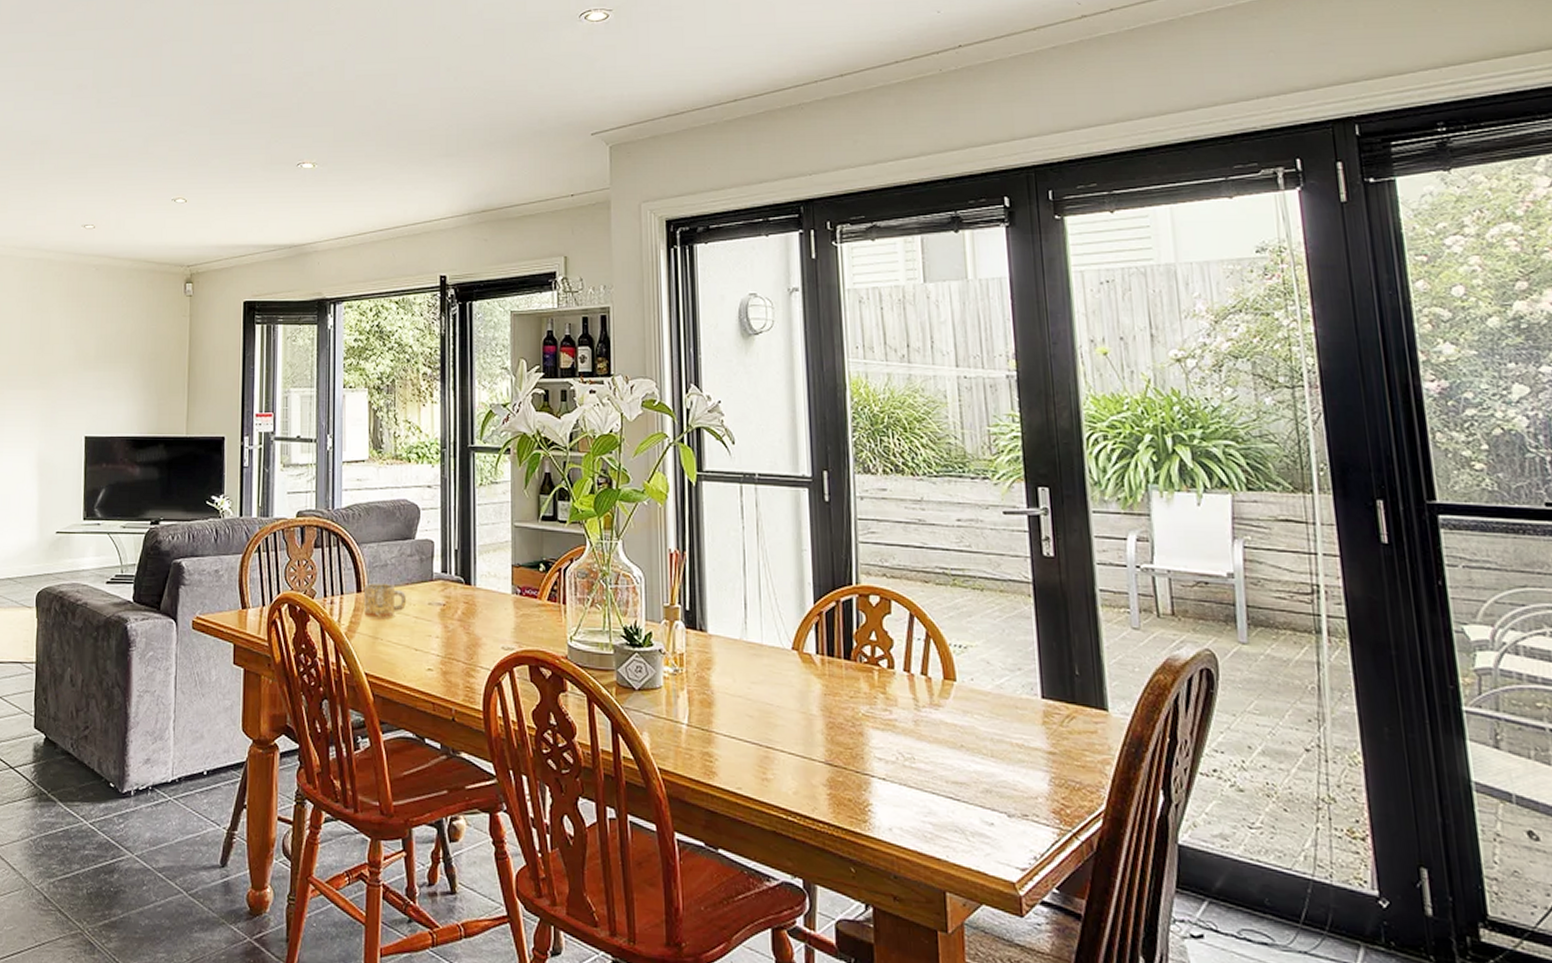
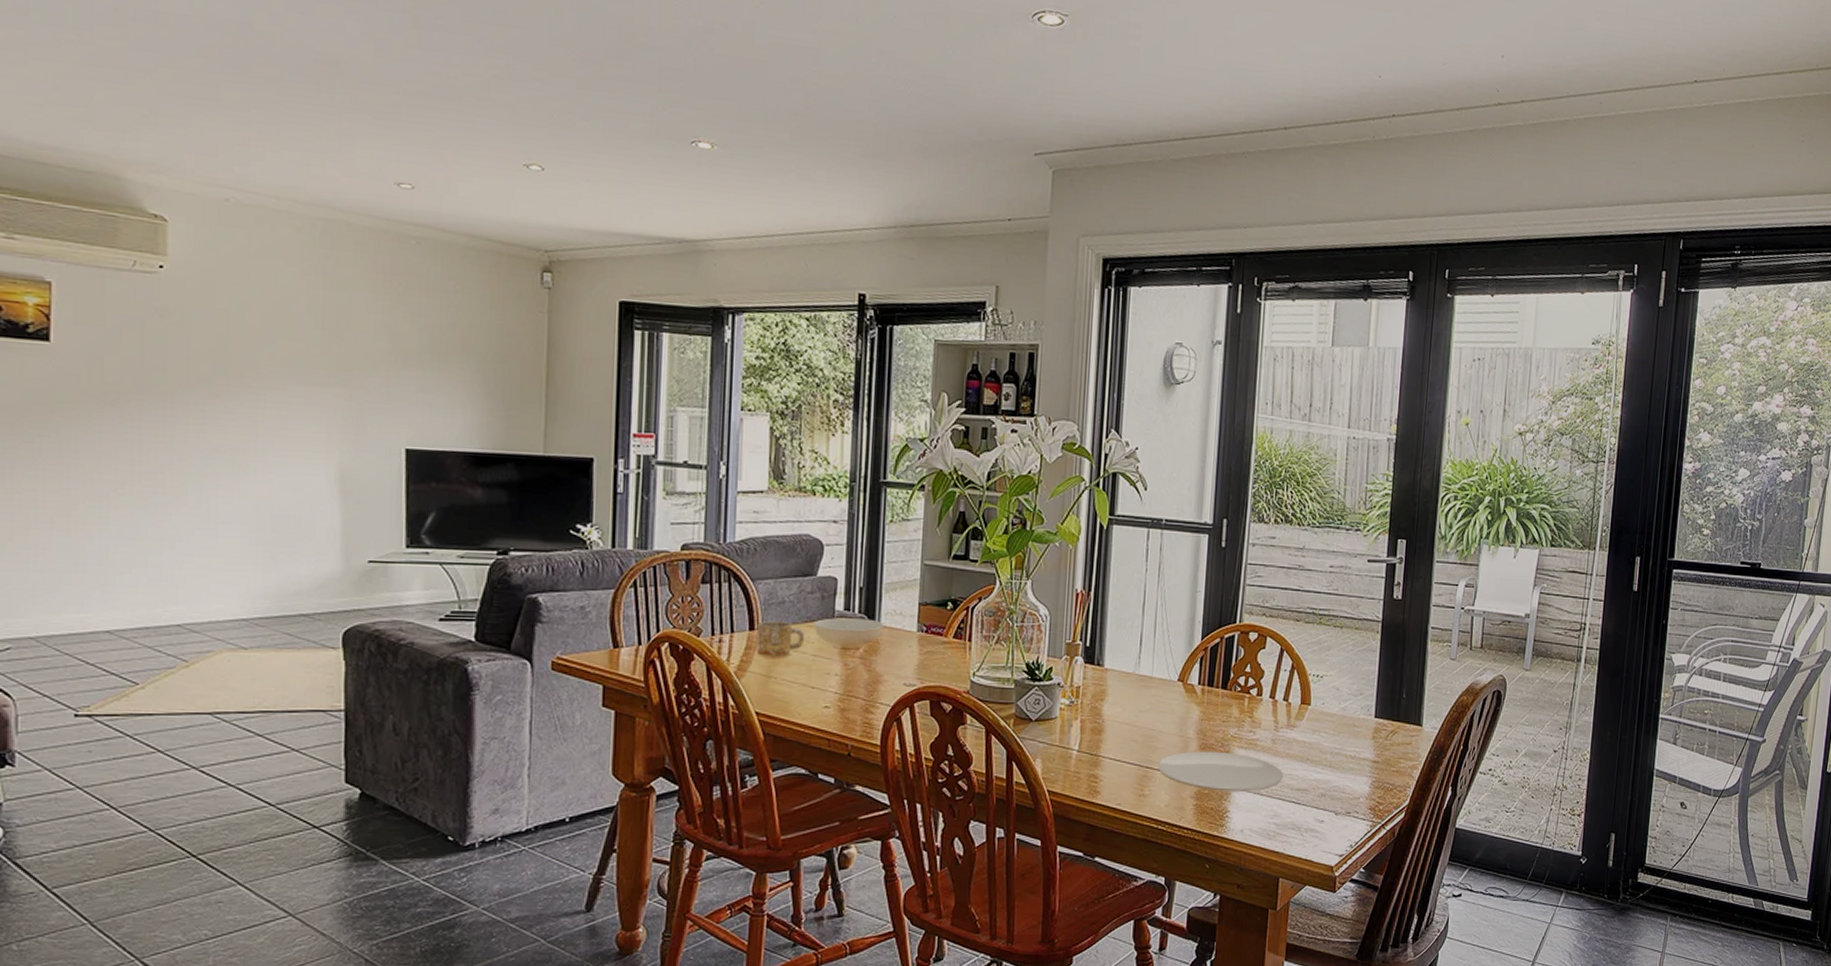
bowl: none [413,580,479,612] -> present [812,618,884,650]
plate: none [779,730,934,782] -> present [1157,751,1284,792]

